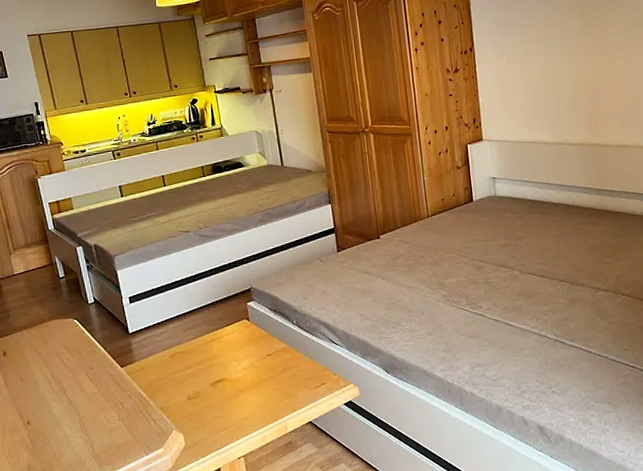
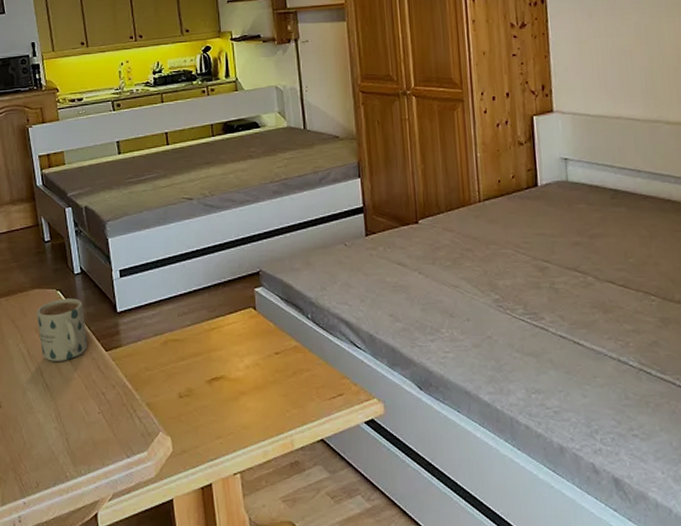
mug: none [57,324,105,381] -> present [37,298,88,361]

